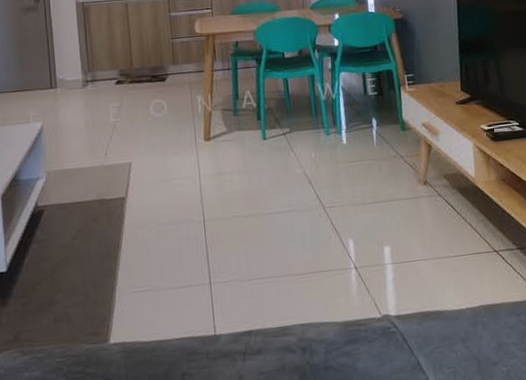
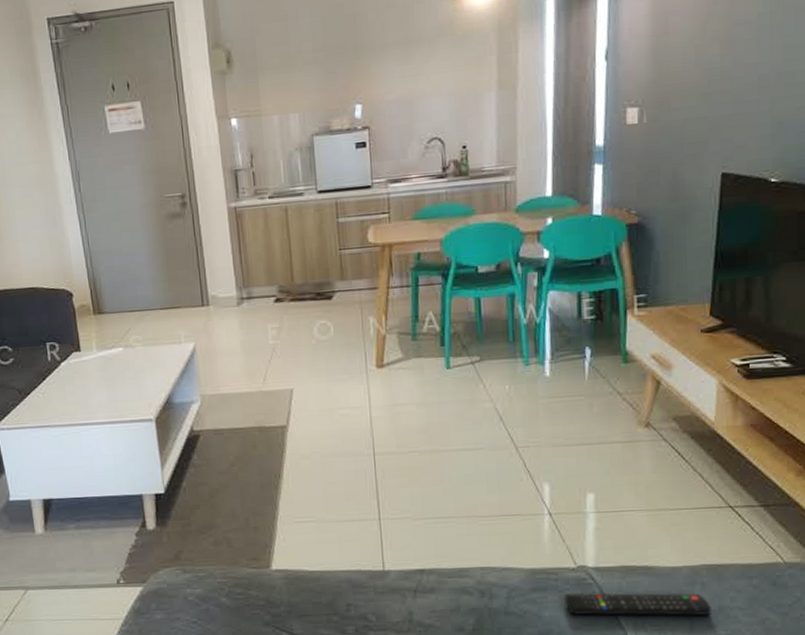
remote control: none [373,333,494,364] -> present [564,592,713,616]

